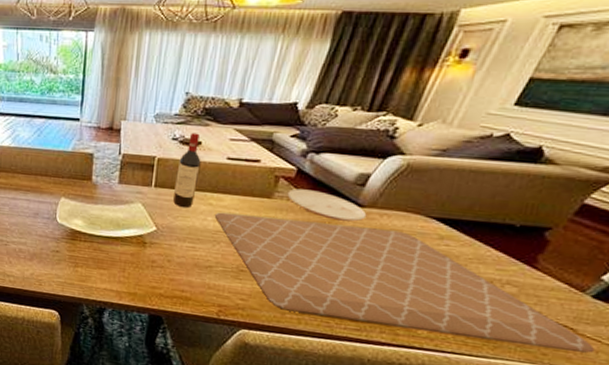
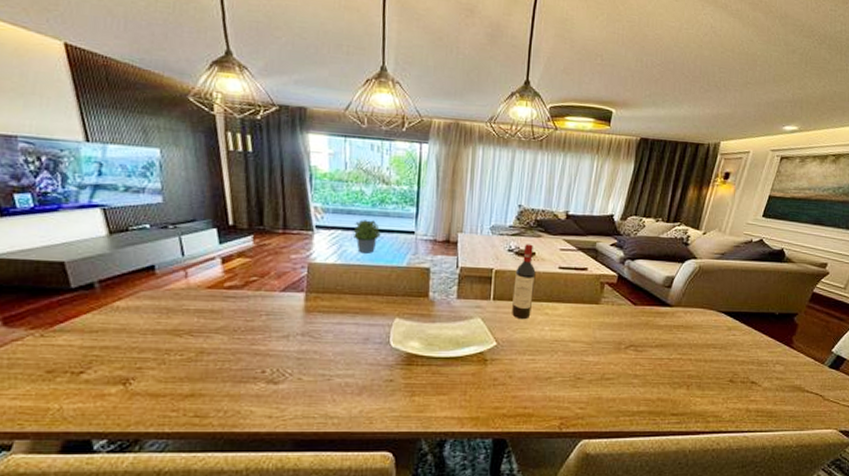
potted plant: none [25,107,49,138] -> present [354,220,381,254]
placemat: present [215,212,595,353] -> none [552,321,837,414]
plate: present [287,188,367,222] -> none [612,293,675,321]

